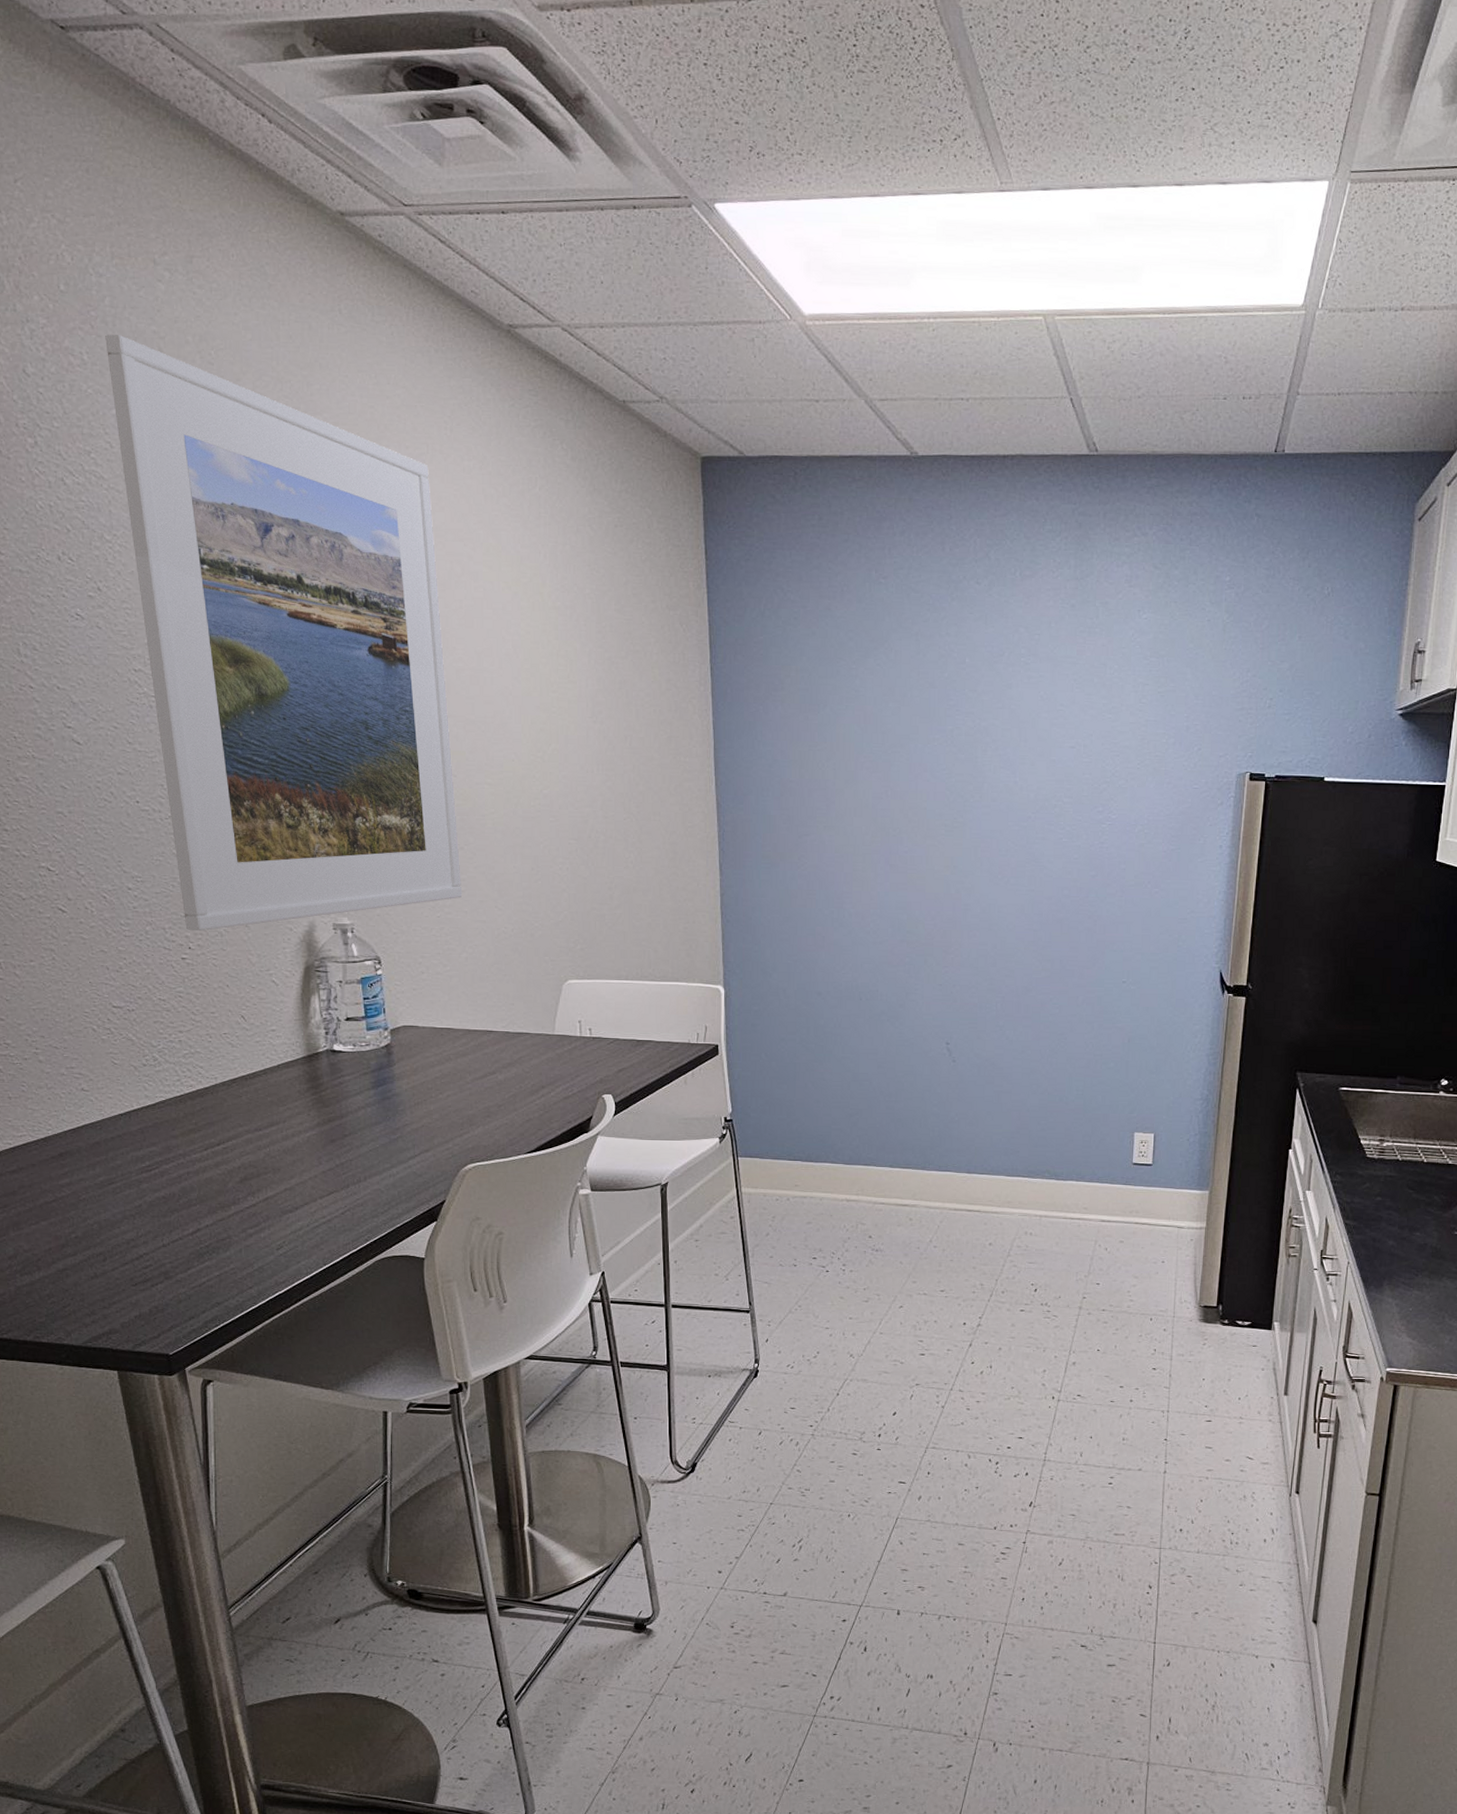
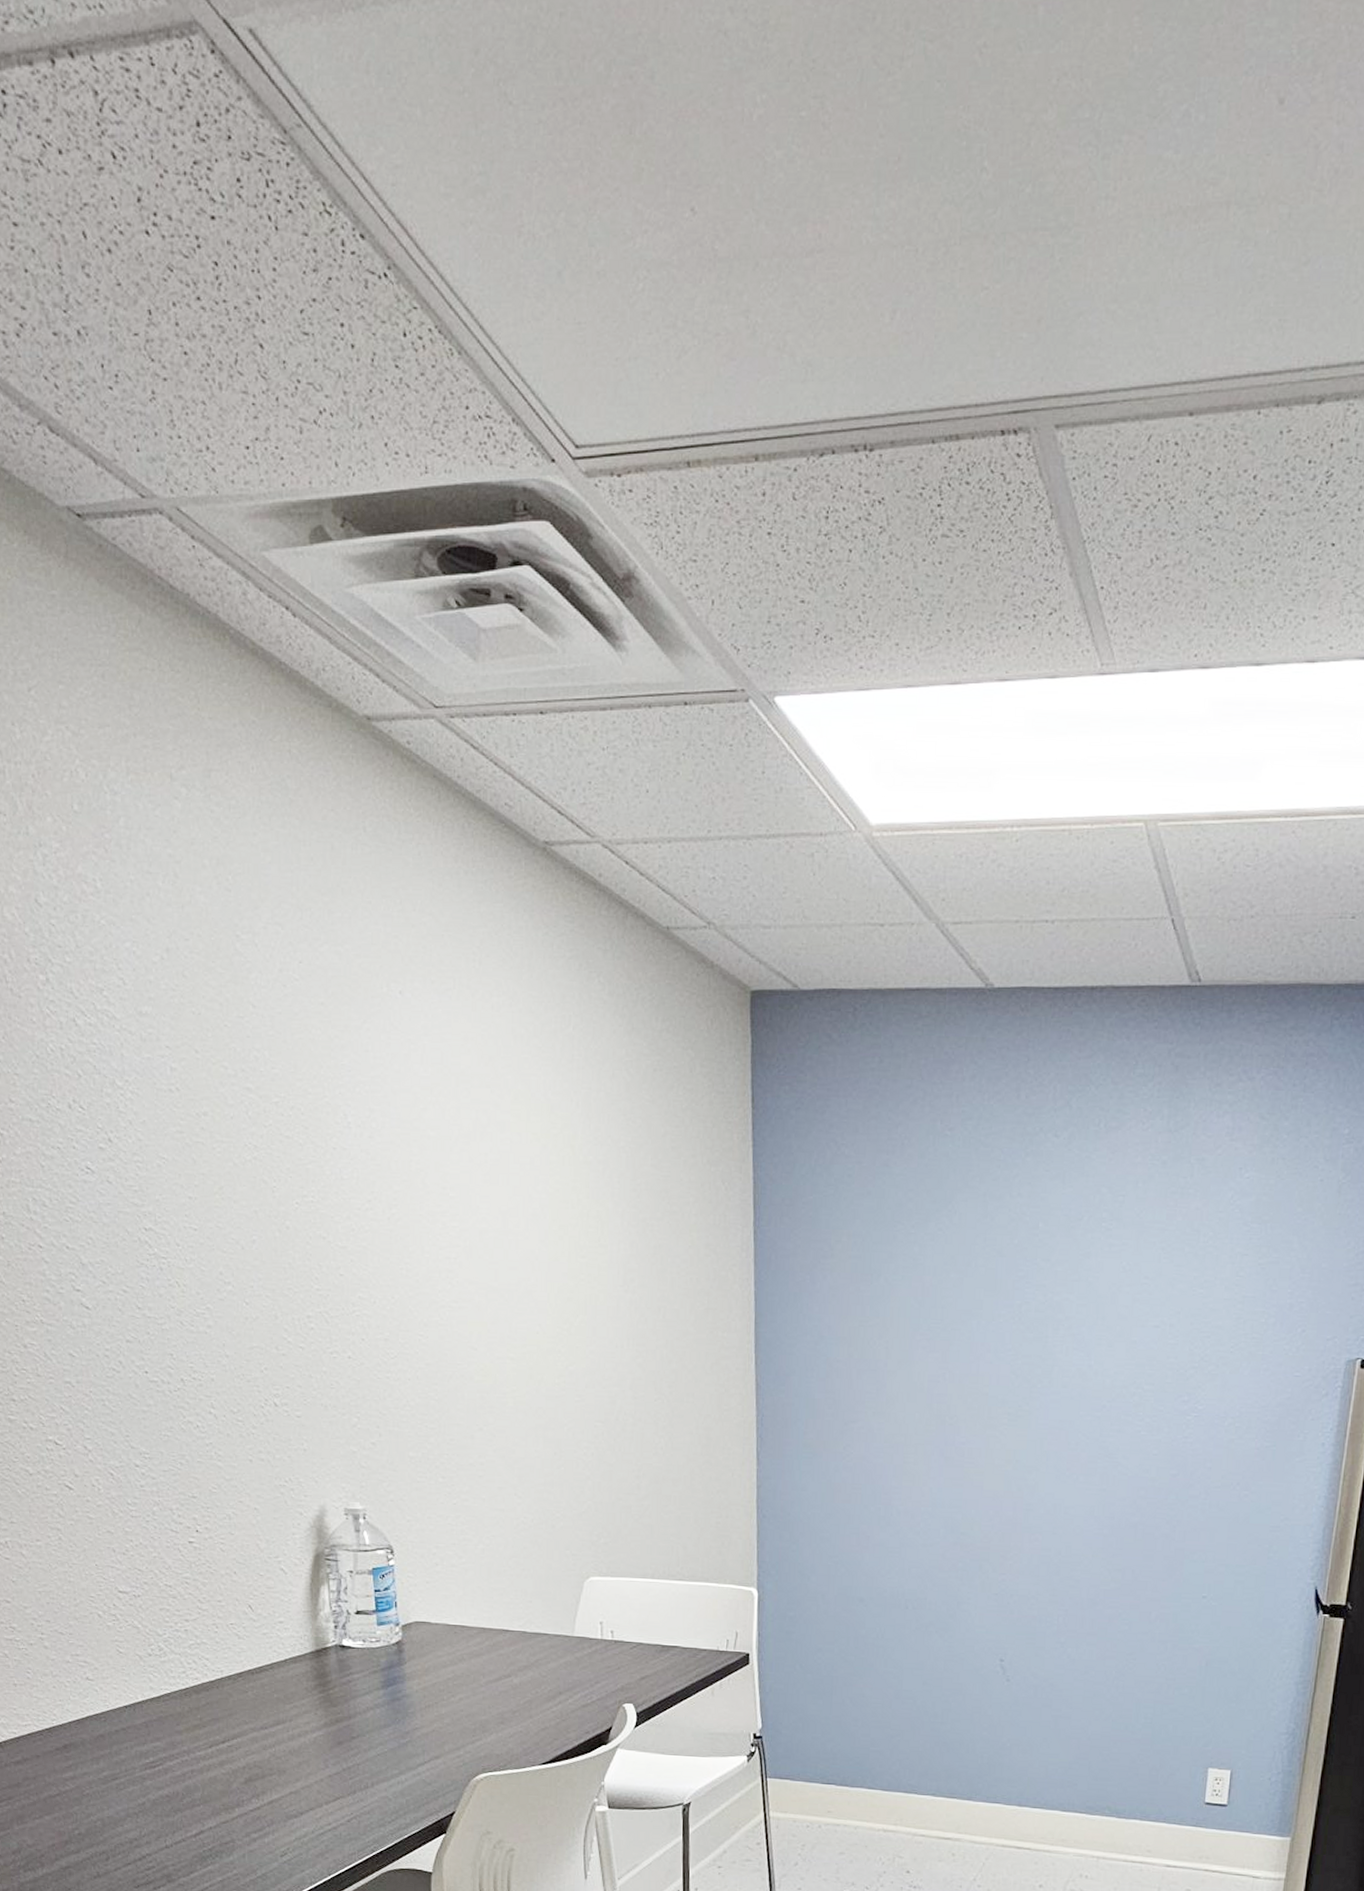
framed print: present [105,334,463,932] -> none [119,858,481,1514]

